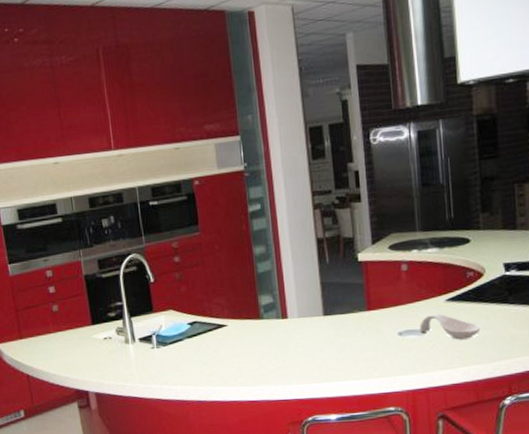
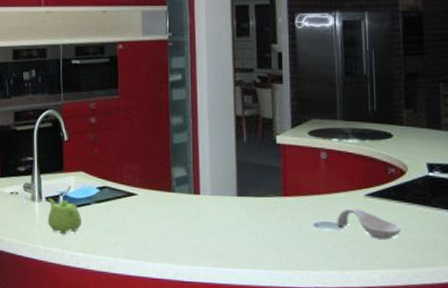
teapot: none [142,338,177,371] -> present [47,197,83,234]

